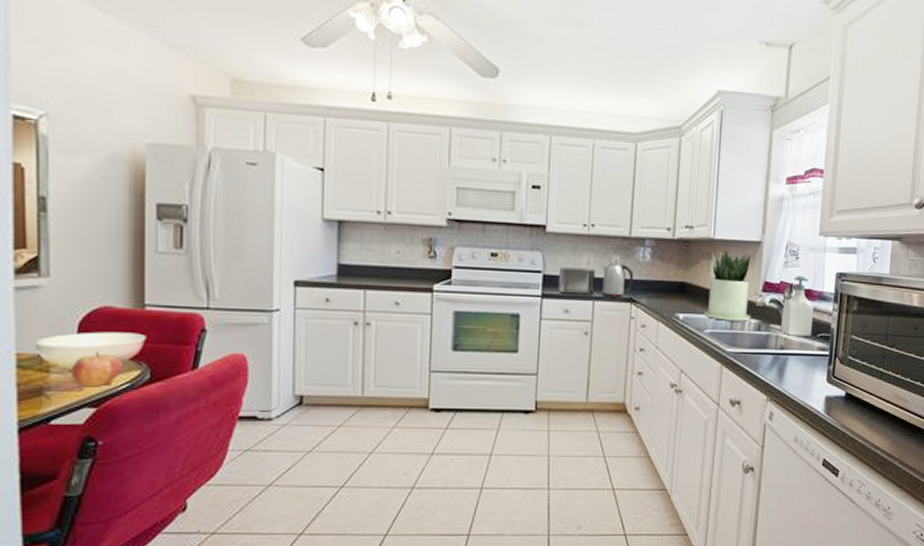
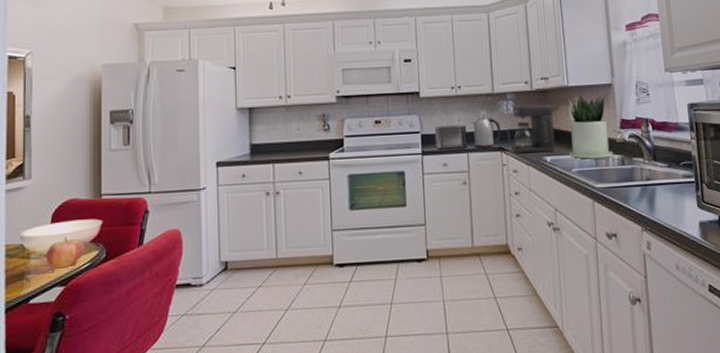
coffee maker: none [639,254,693,309] -> present [506,104,556,154]
soap bottle: present [781,276,814,336] -> none [642,110,674,167]

